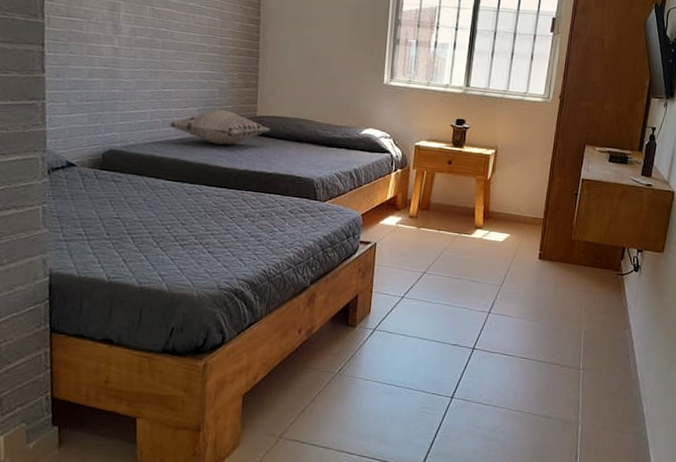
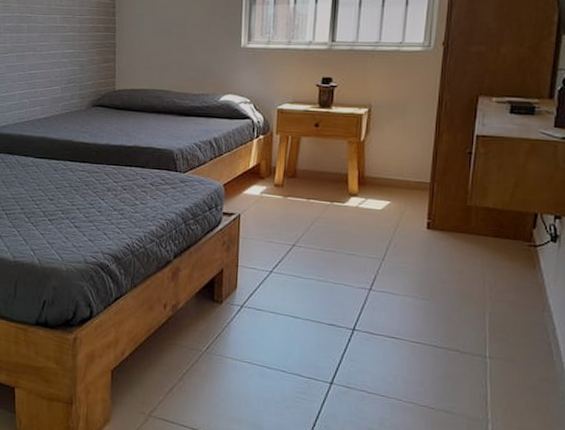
decorative pillow: present [169,110,271,145] -> none [36,87,129,122]

